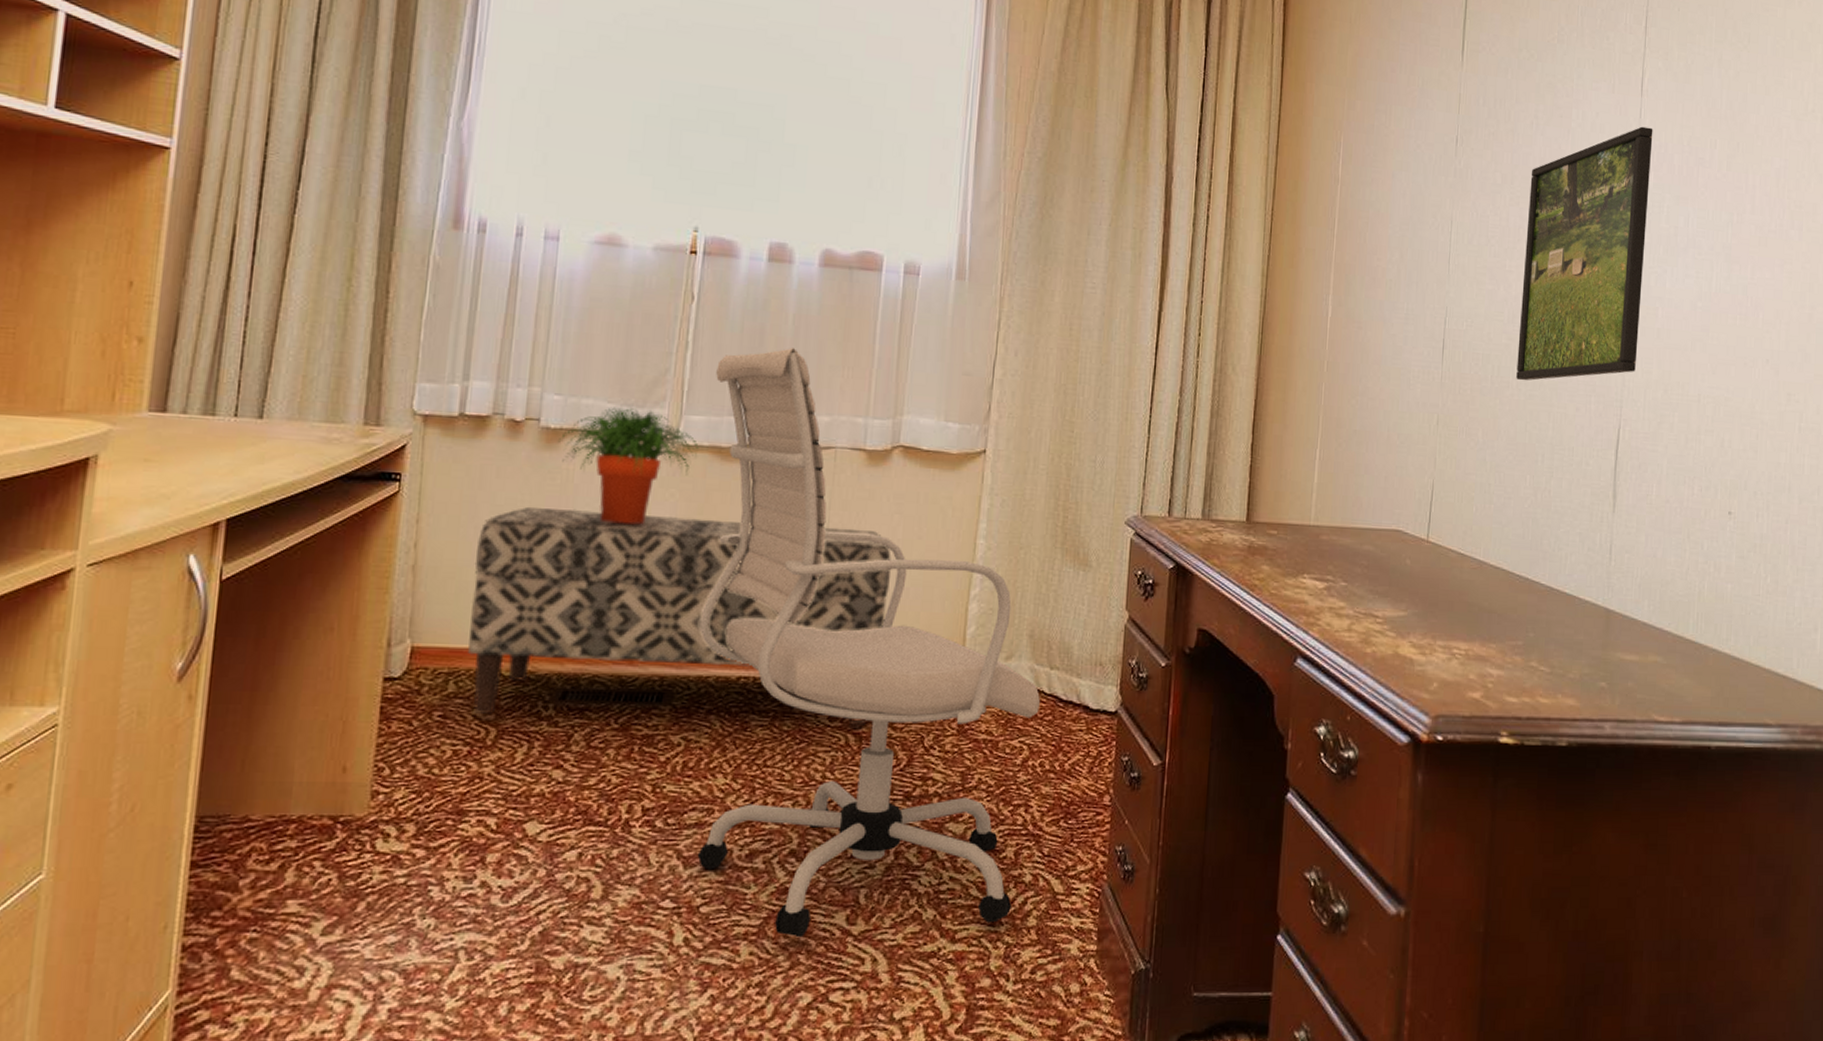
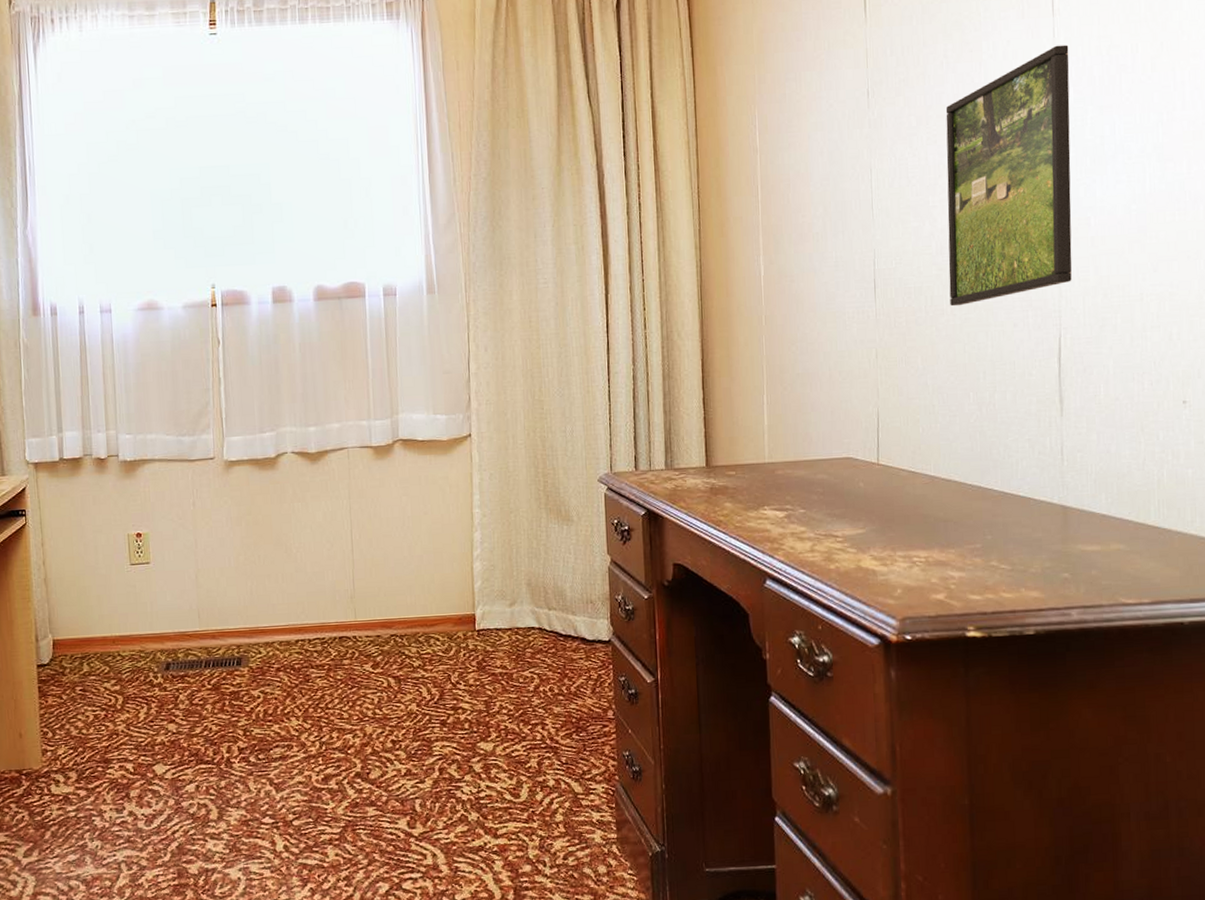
bench: present [468,507,892,725] -> none [88,512,407,686]
potted plant: present [559,407,699,525] -> none [134,437,241,530]
office chair: present [697,348,1040,938] -> none [245,371,544,841]

